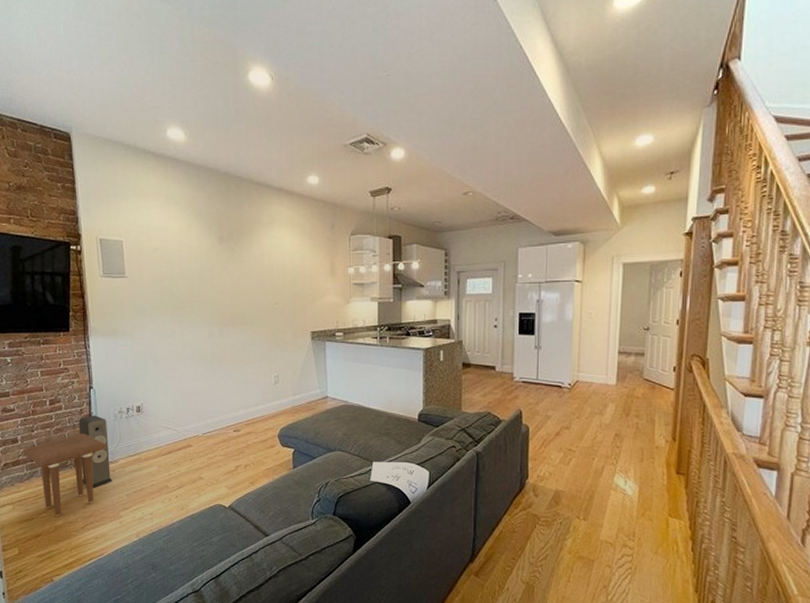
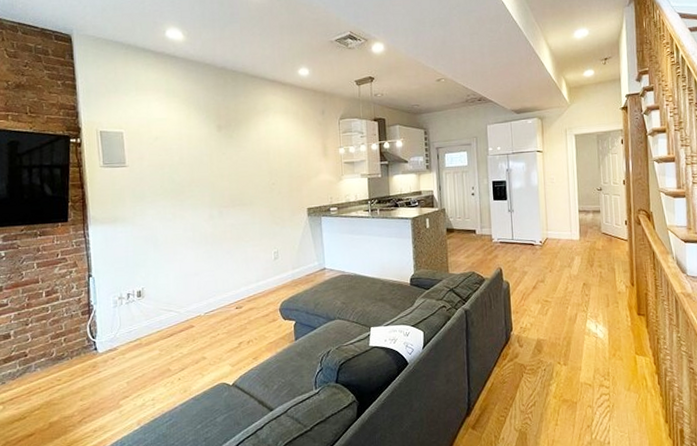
side table: present [22,433,107,517] -> none [15,323,106,413]
speaker: present [78,415,112,488] -> none [76,303,112,378]

